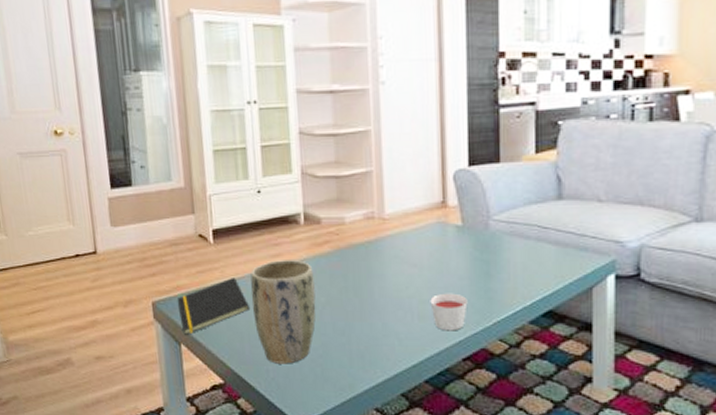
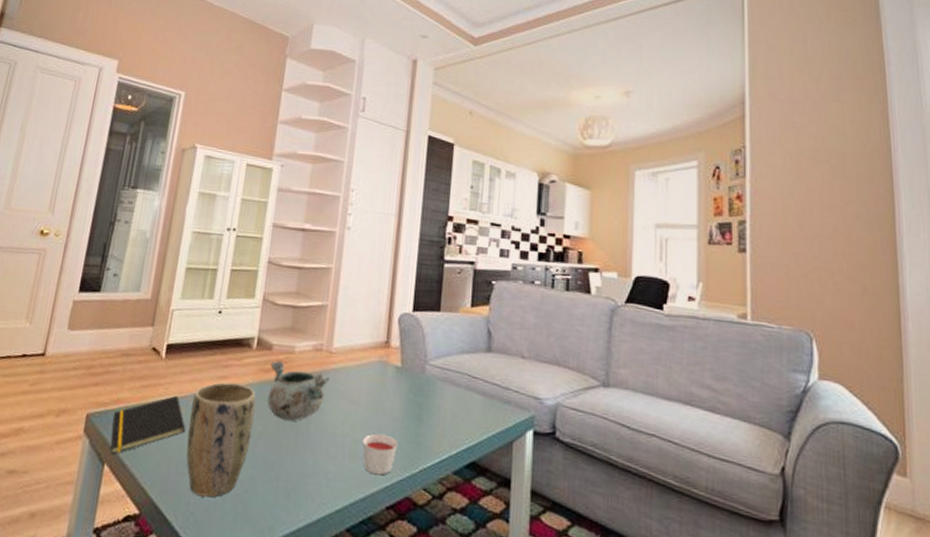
decorative bowl: none [322,234,386,289] -> present [267,361,329,421]

